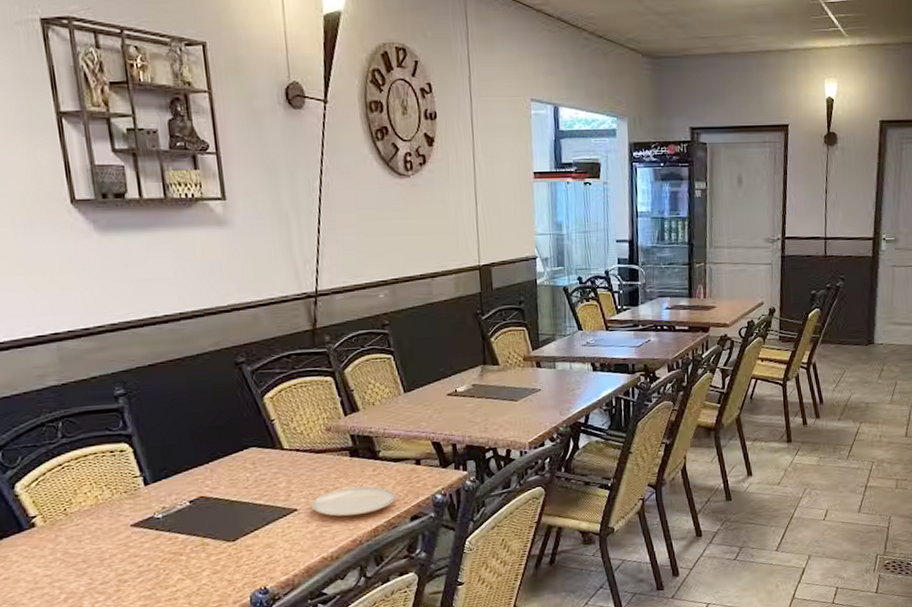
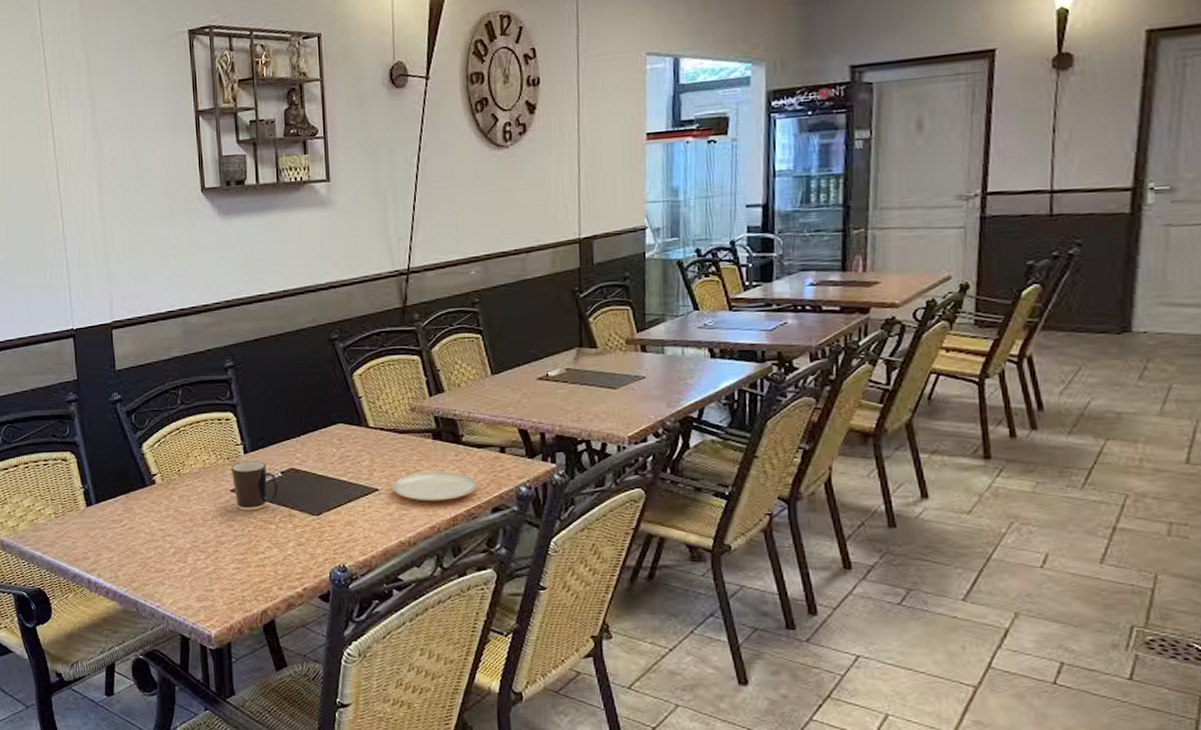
mug: none [129,492,187,545] -> present [230,461,278,511]

